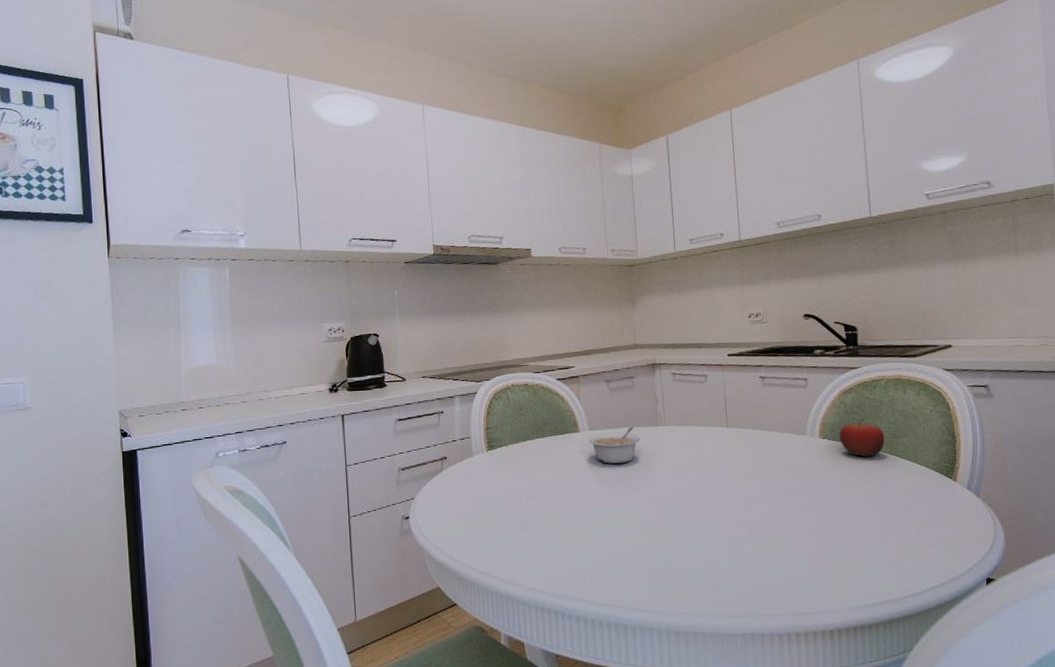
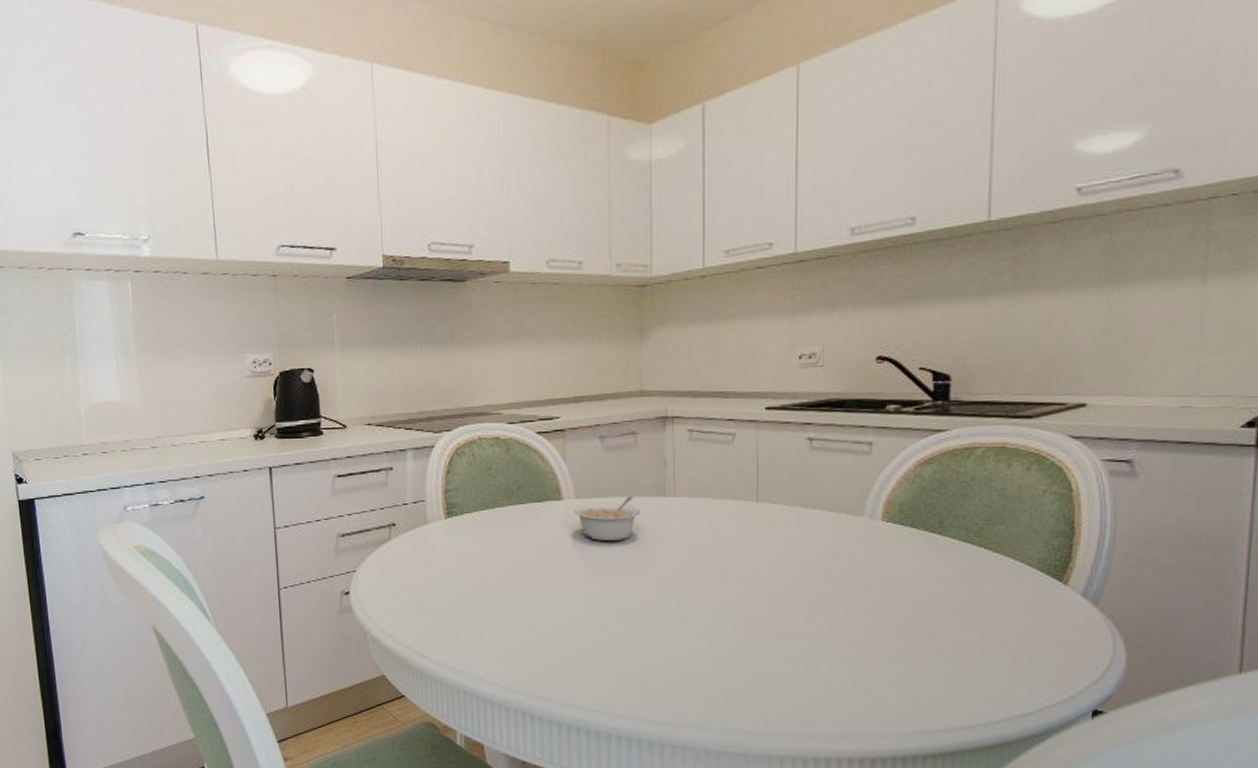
fruit: present [839,419,885,457] -> none [910,498,974,548]

